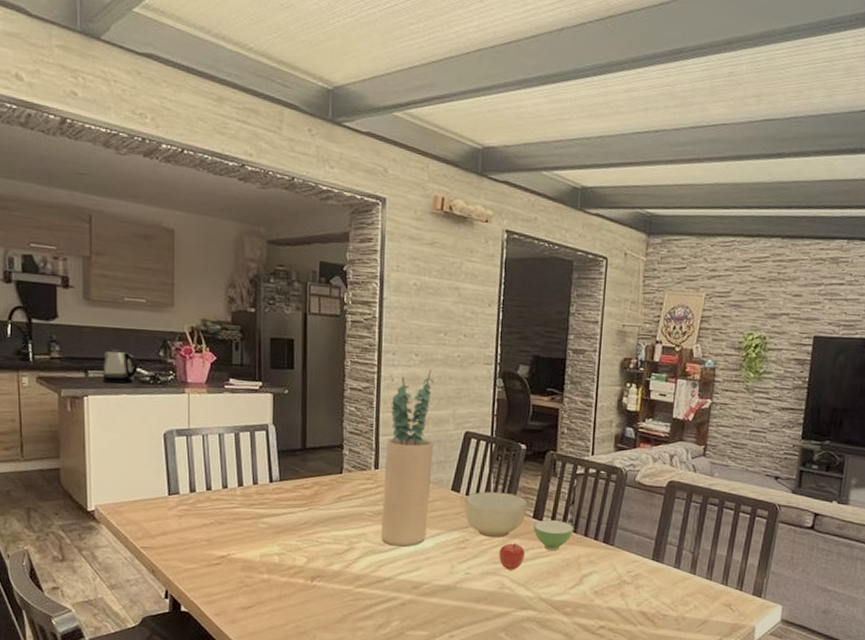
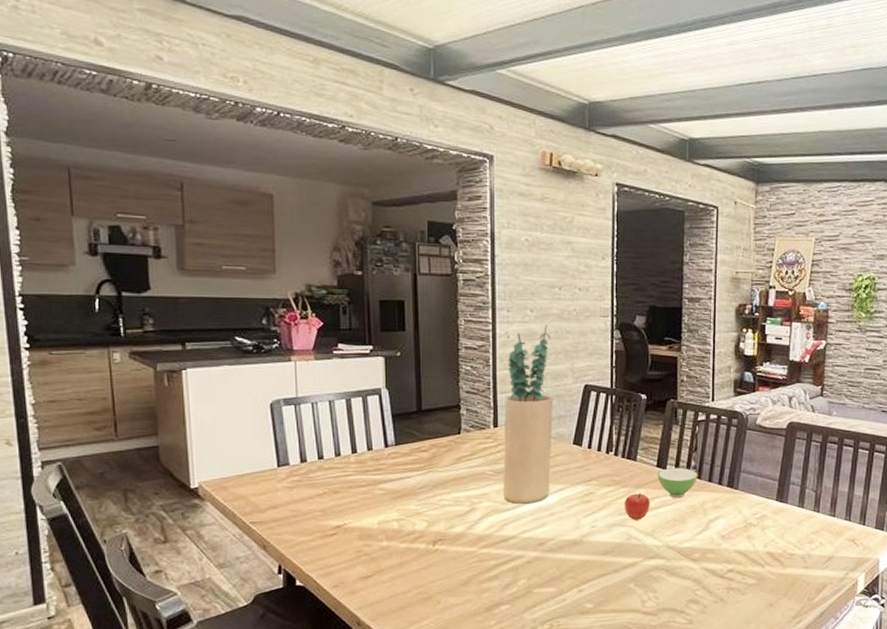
kettle: present [103,349,138,385] -> none [202,319,240,356]
bowl: present [464,491,528,537] -> none [586,443,651,488]

